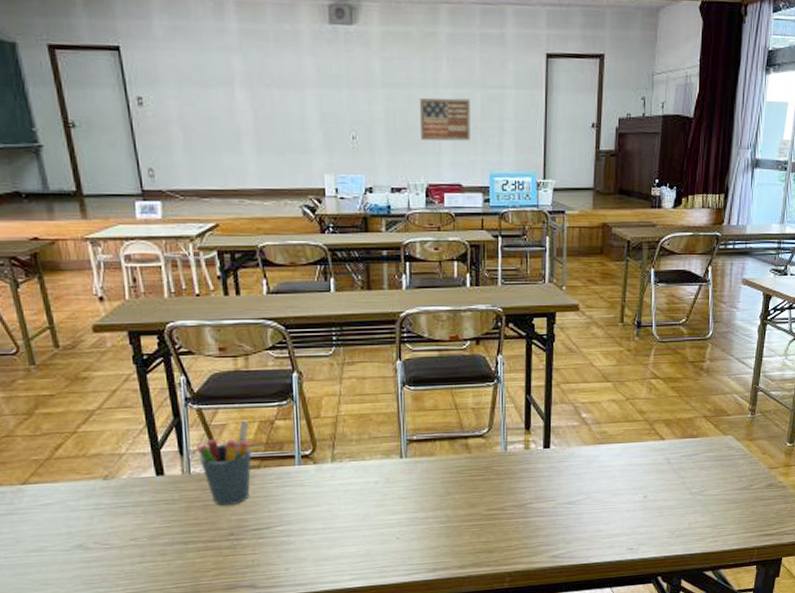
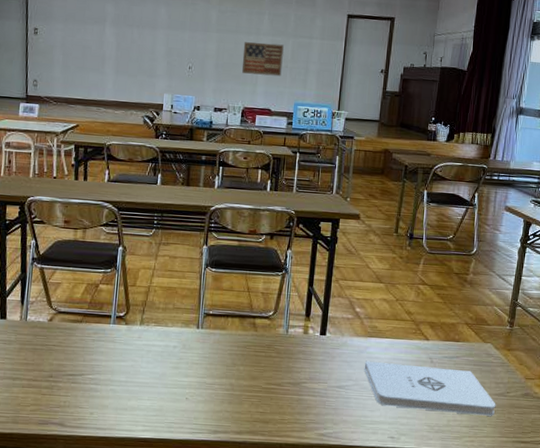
pen holder: present [197,420,252,505] -> none [35,281,78,351]
notepad: none [595,467,739,517] -> present [364,360,496,416]

